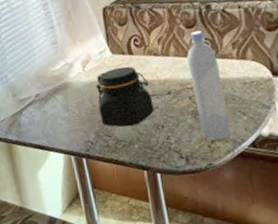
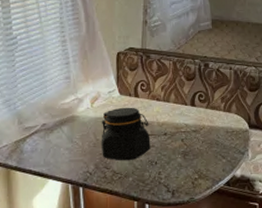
bottle: present [187,30,232,140] -> none [184,83,212,178]

